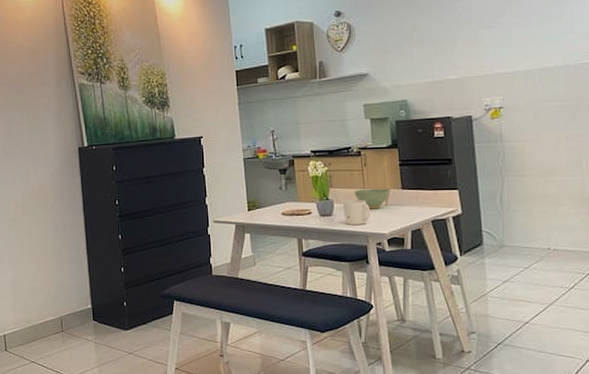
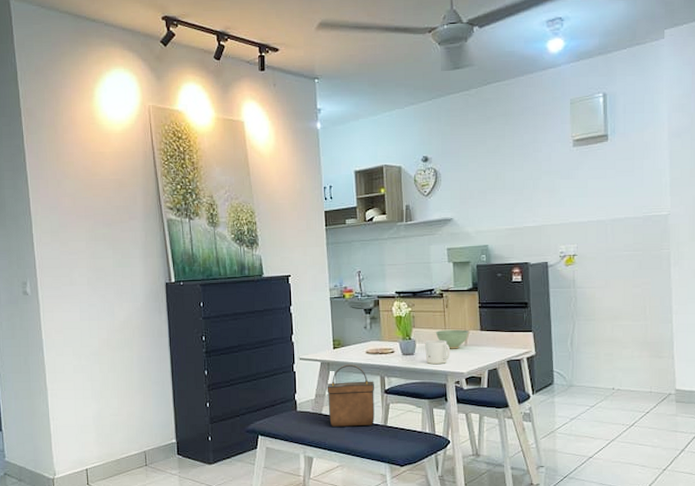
handbag: none [242,226,293,292] -> present [327,364,375,428]

